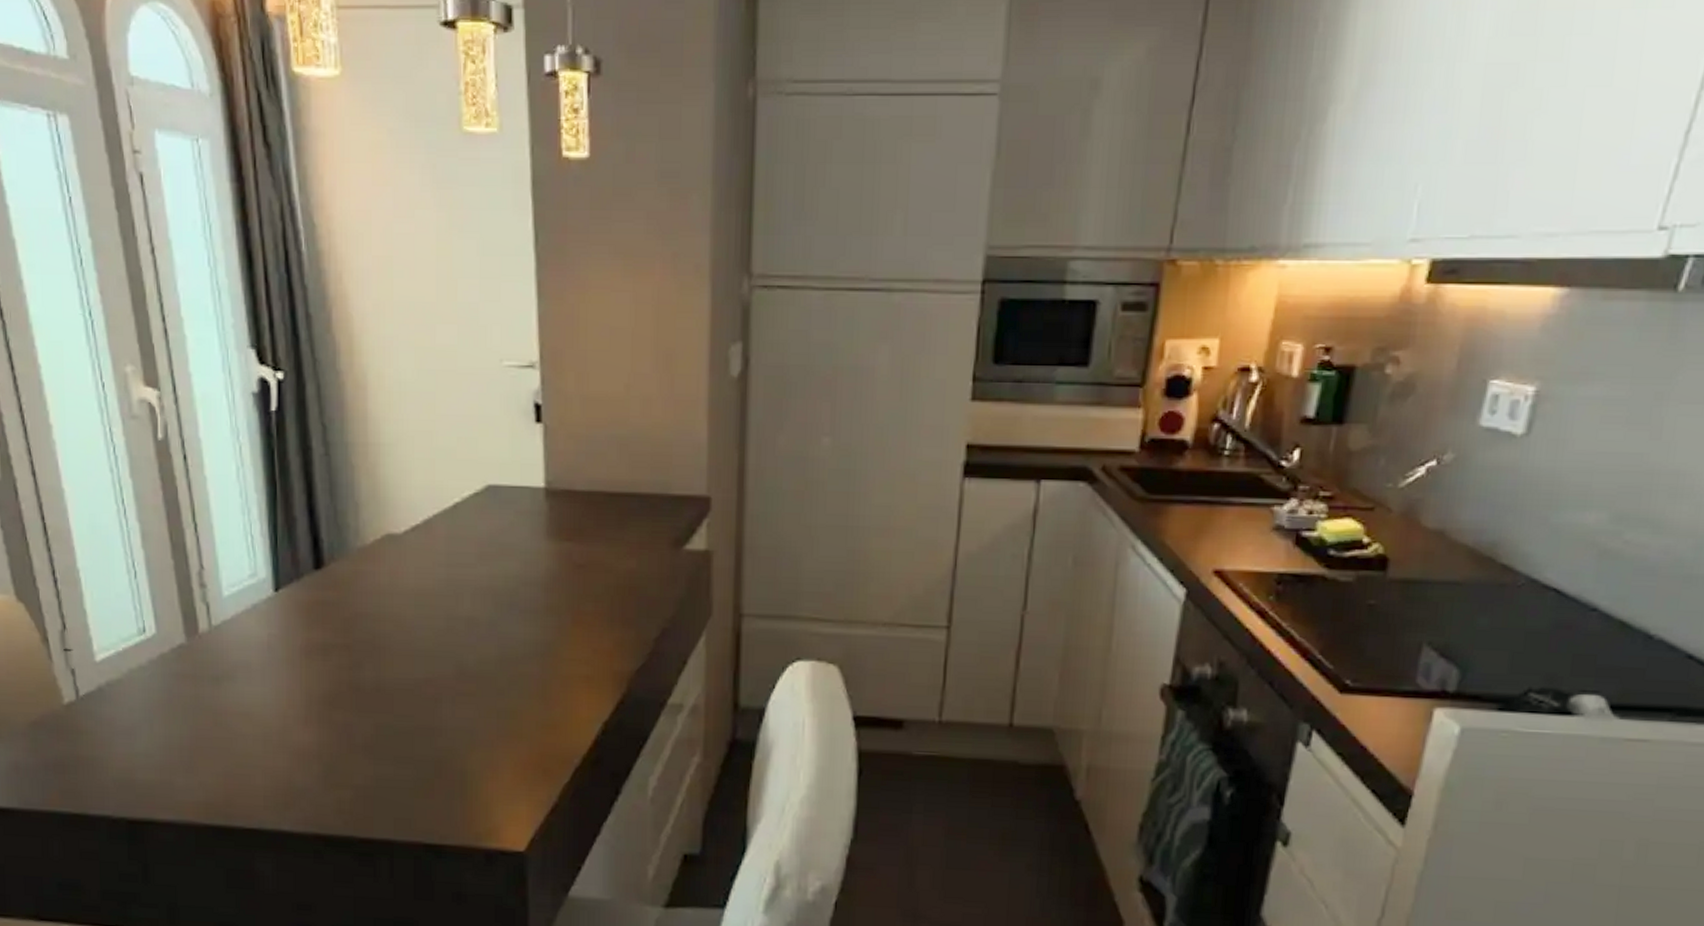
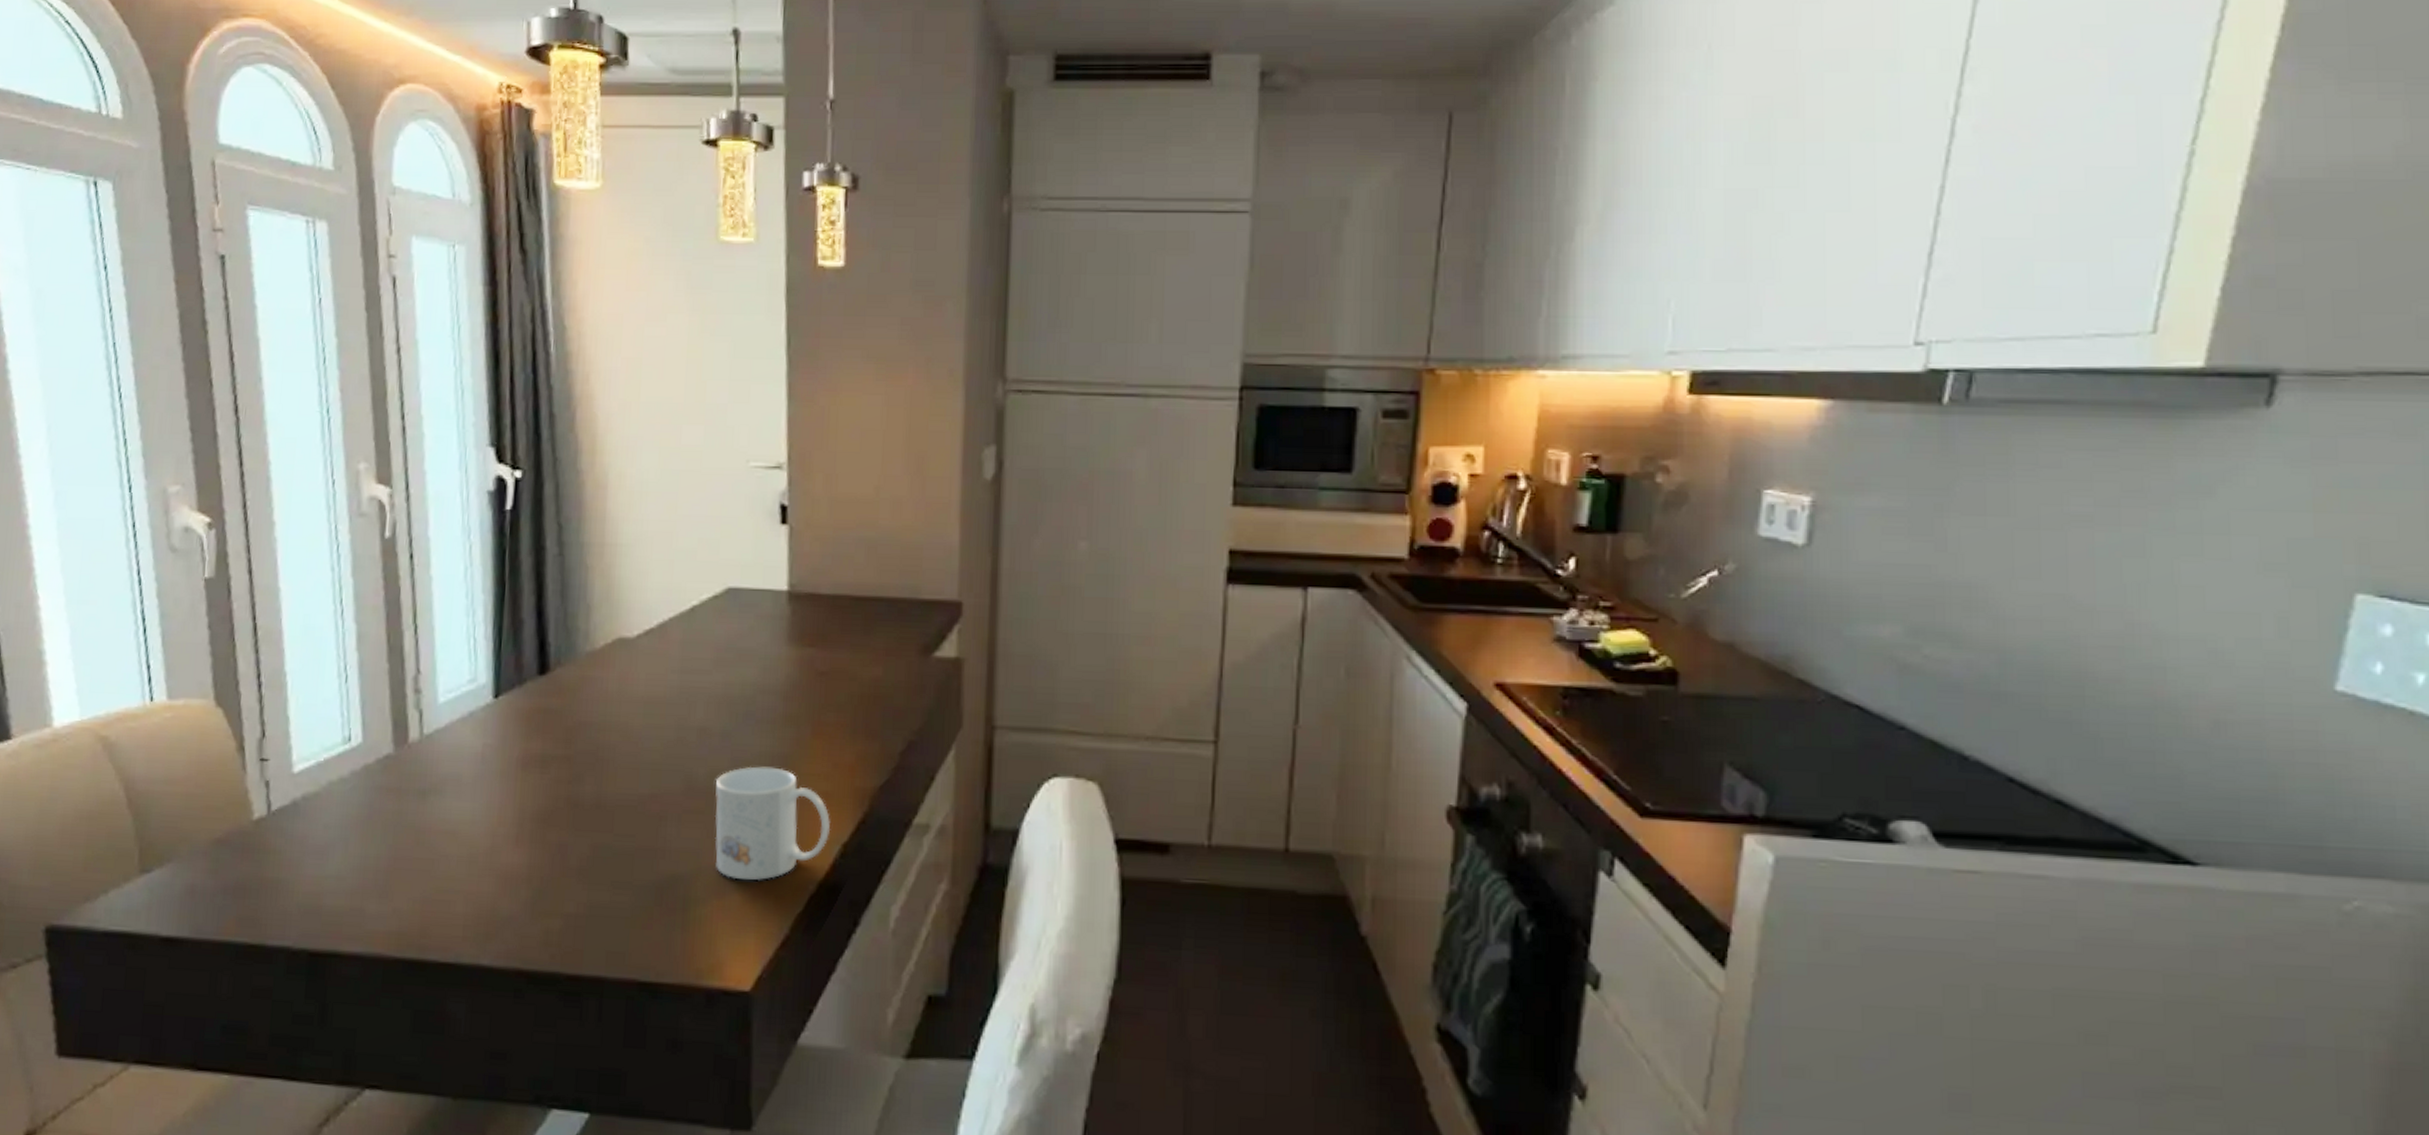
mug: none [484,652,593,755] -> present [714,766,831,880]

